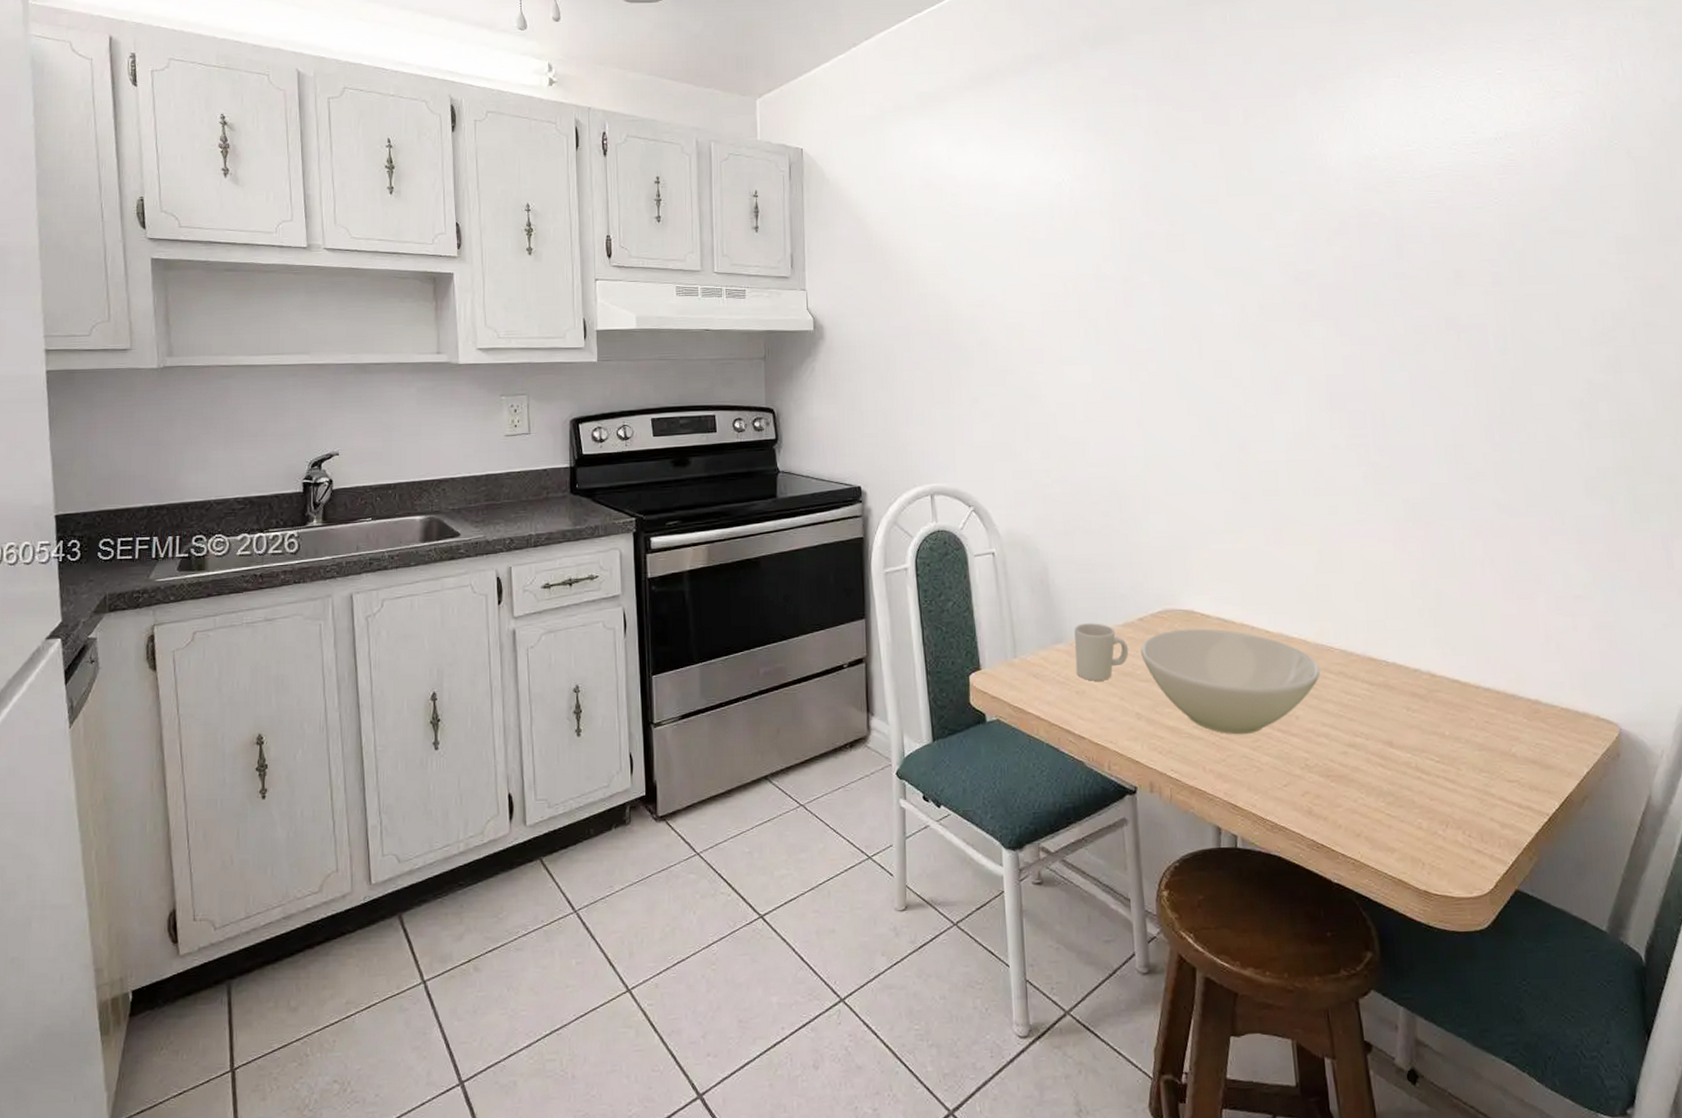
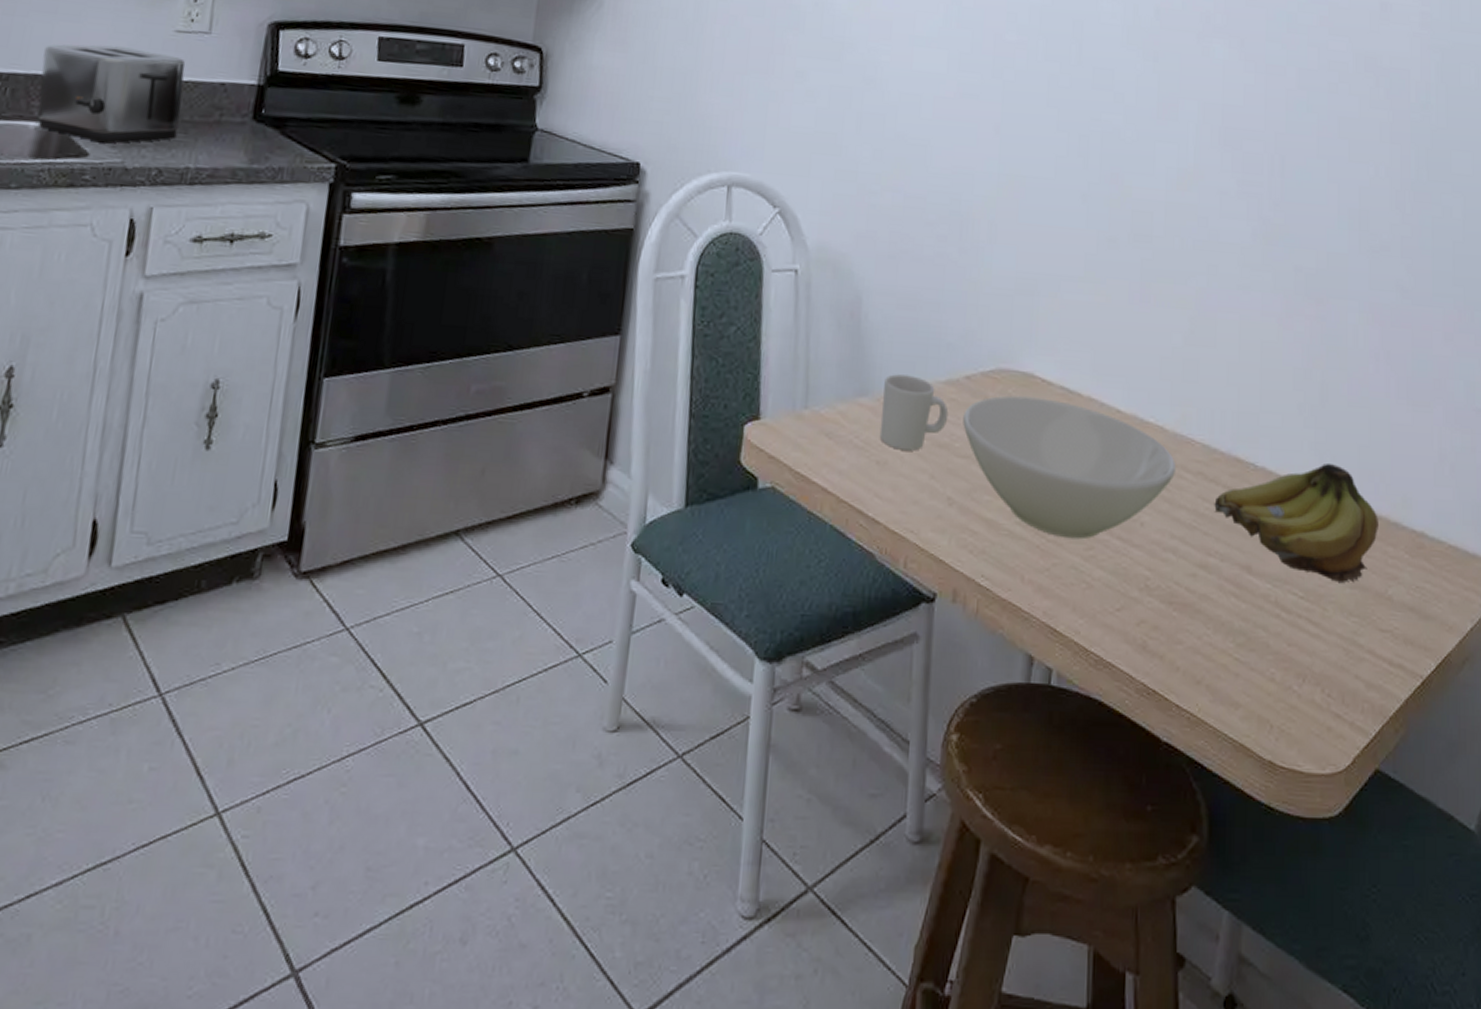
toaster: none [417,453,519,525] -> present [37,44,186,143]
fruit: none [1355,653,1498,747] -> present [1214,462,1378,582]

